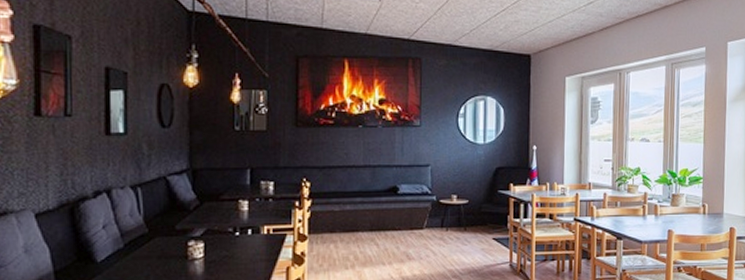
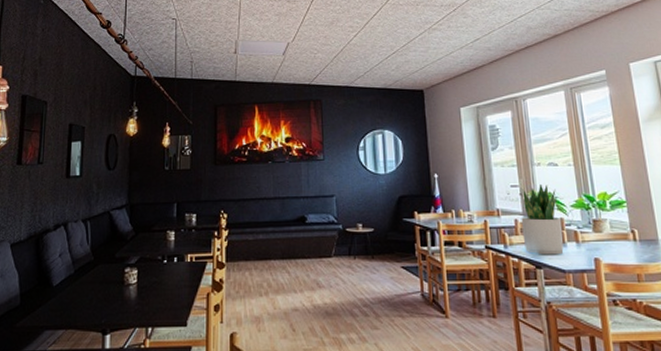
planter: none [609,160,646,227] -> present [521,184,564,255]

